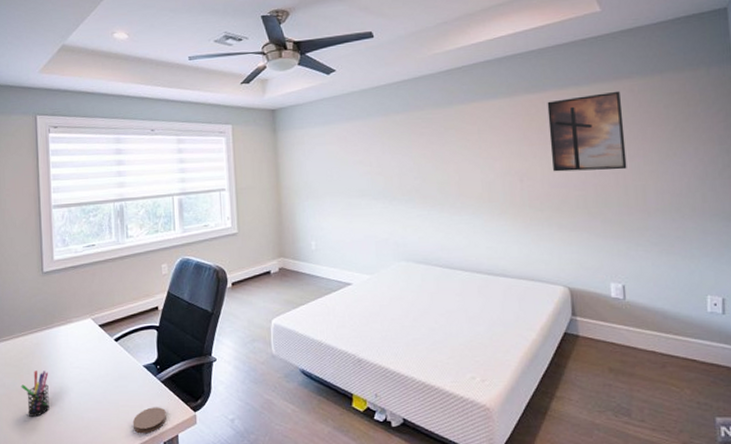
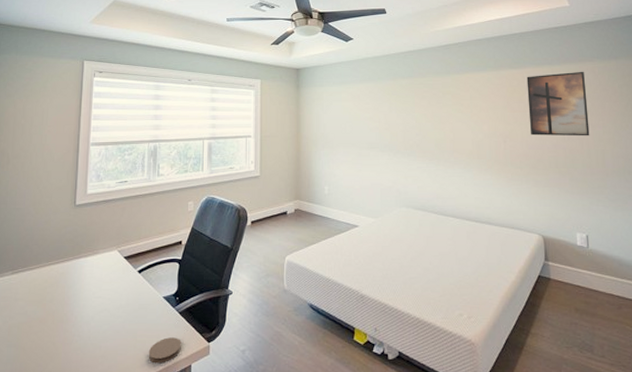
pen holder: present [21,371,50,417] -> none [42,300,71,345]

